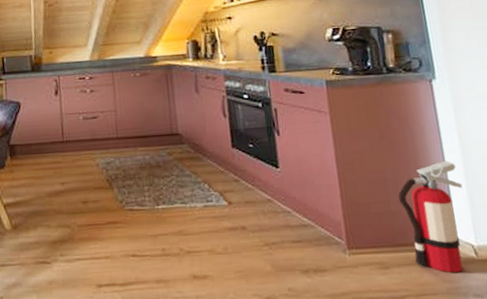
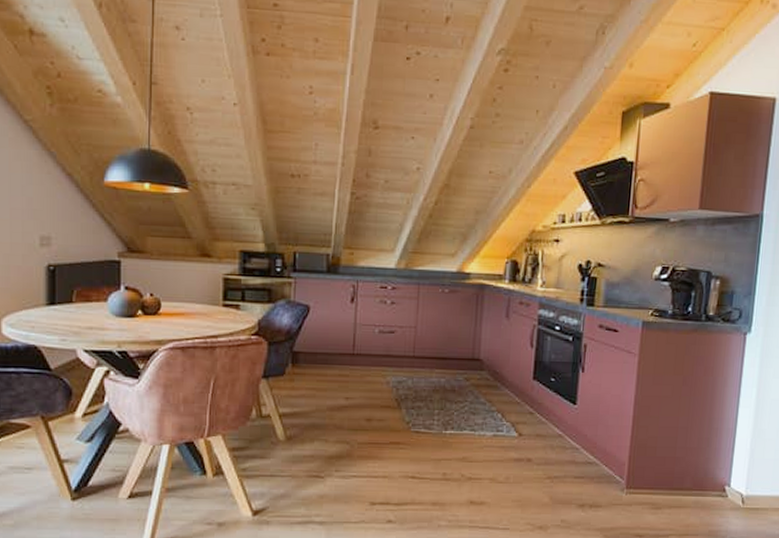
fire extinguisher: present [398,161,464,273] -> none [685,414,748,518]

